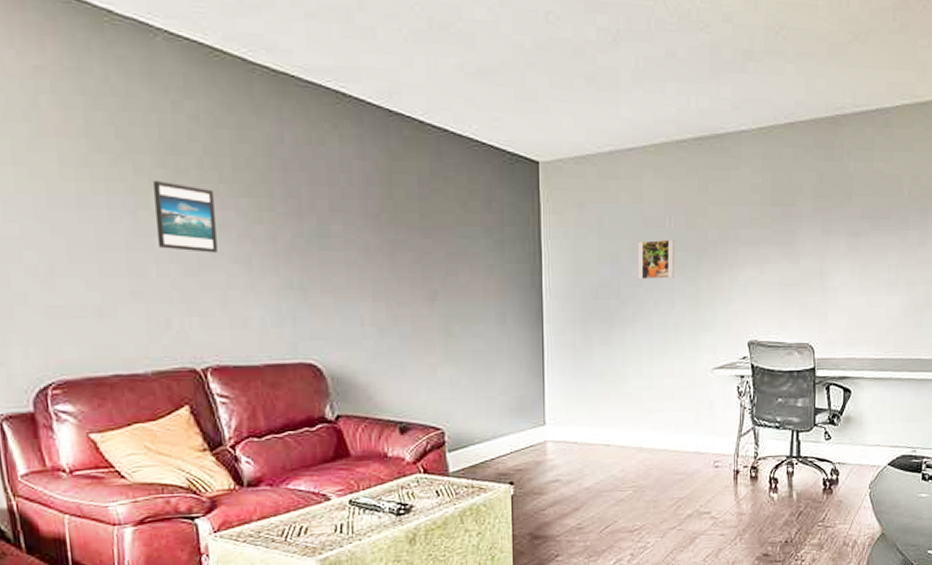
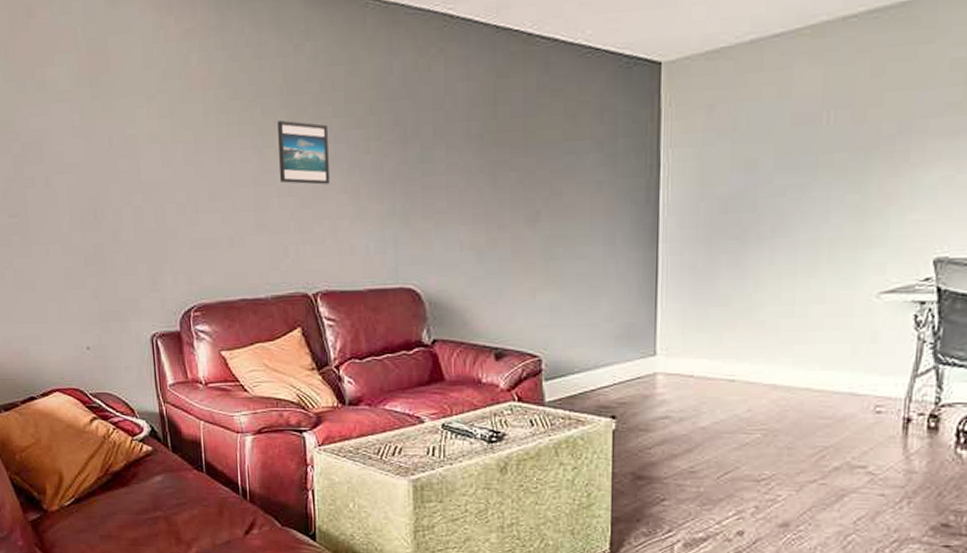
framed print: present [637,239,675,280] -> none [780,137,835,189]

